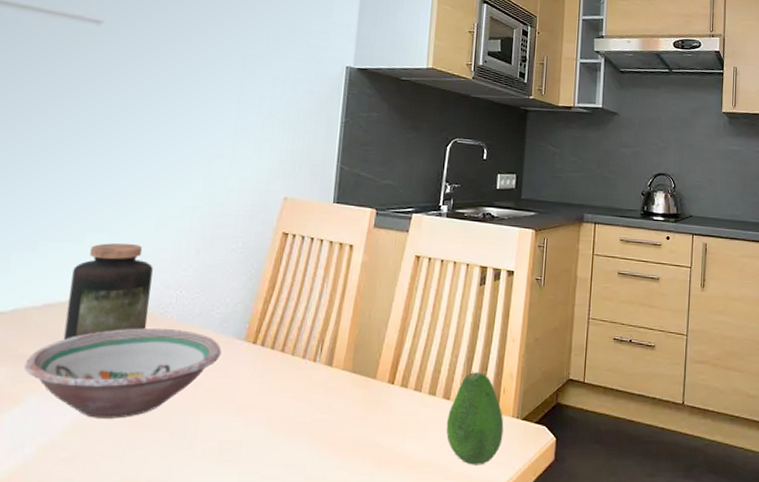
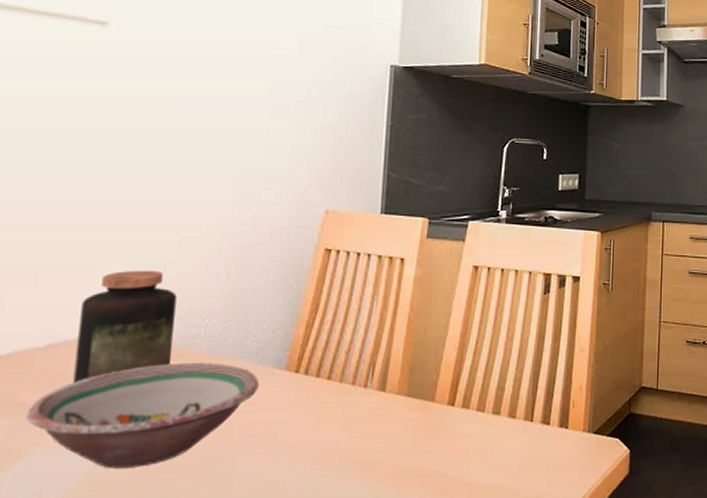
fruit: present [446,372,504,465] -> none [512,386,574,486]

